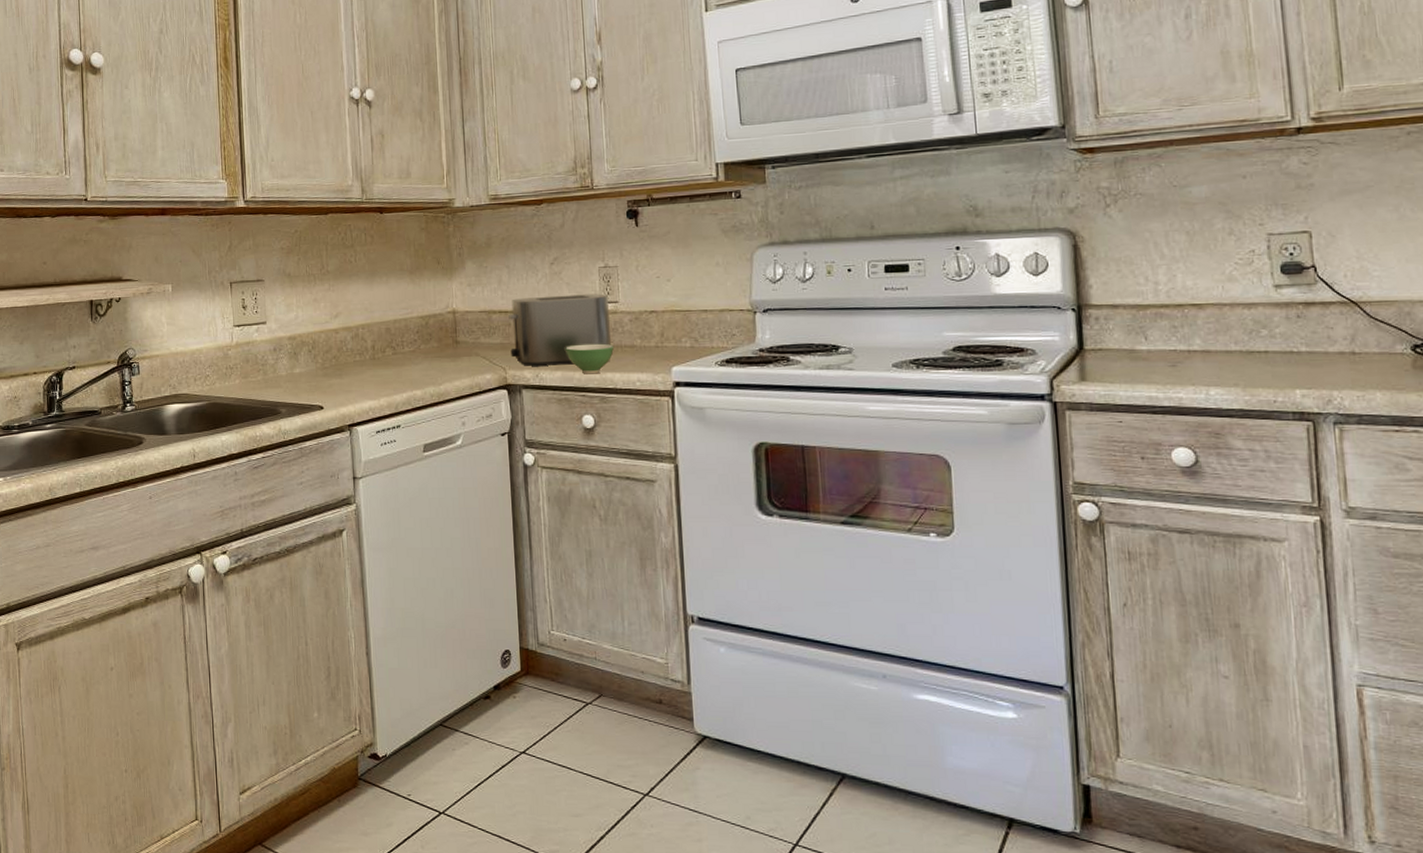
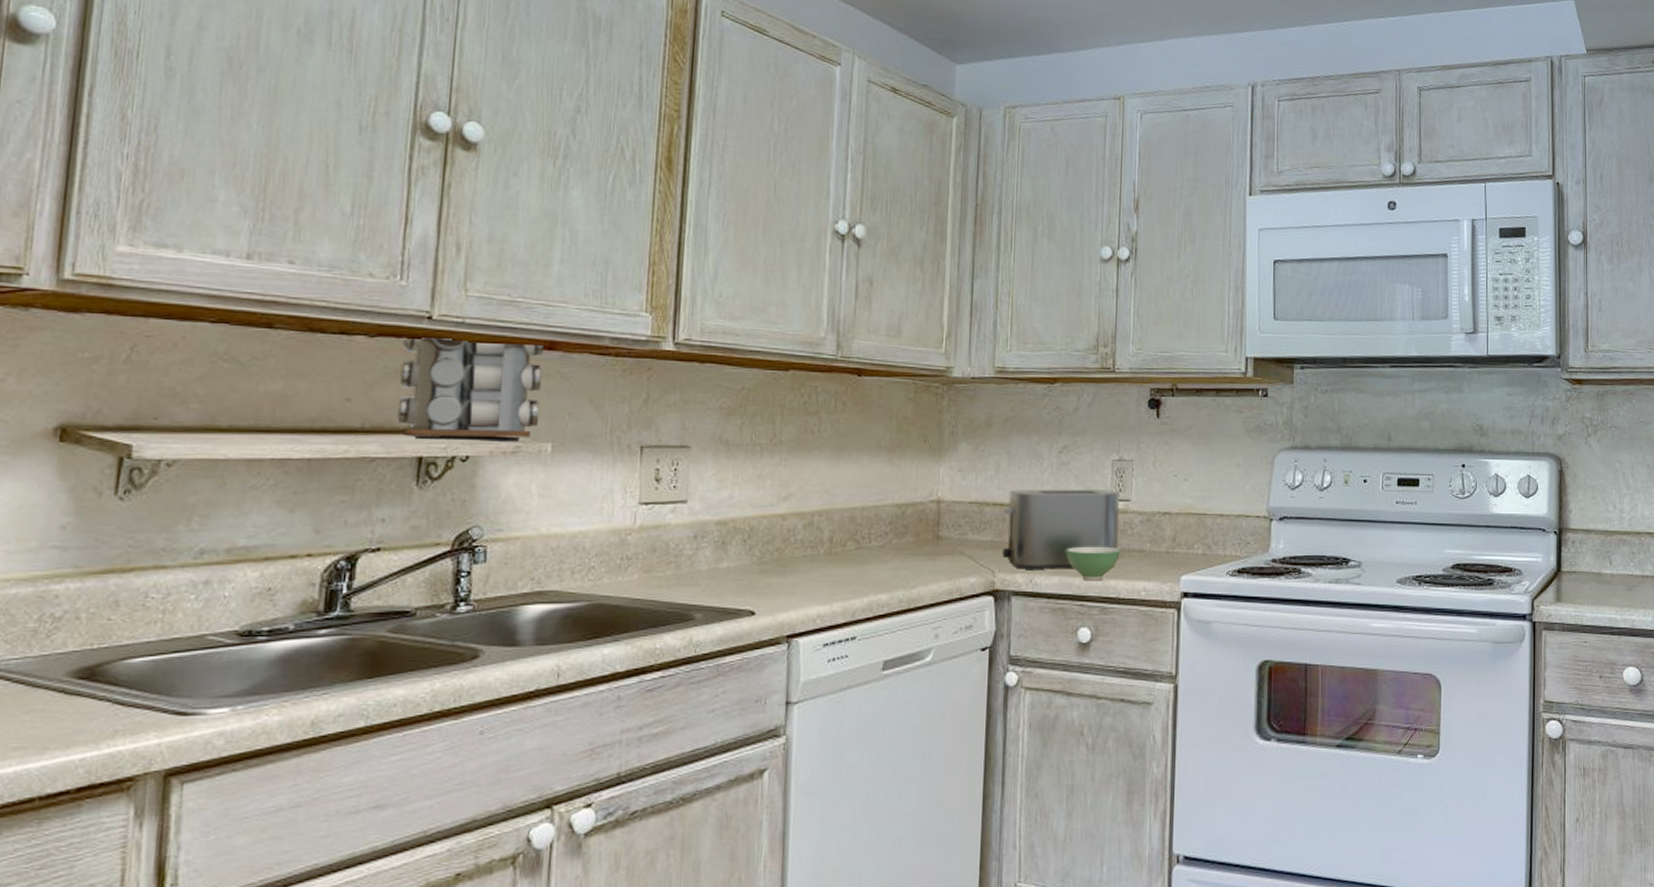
spice rack: none [72,212,161,288] -> present [398,338,544,442]

